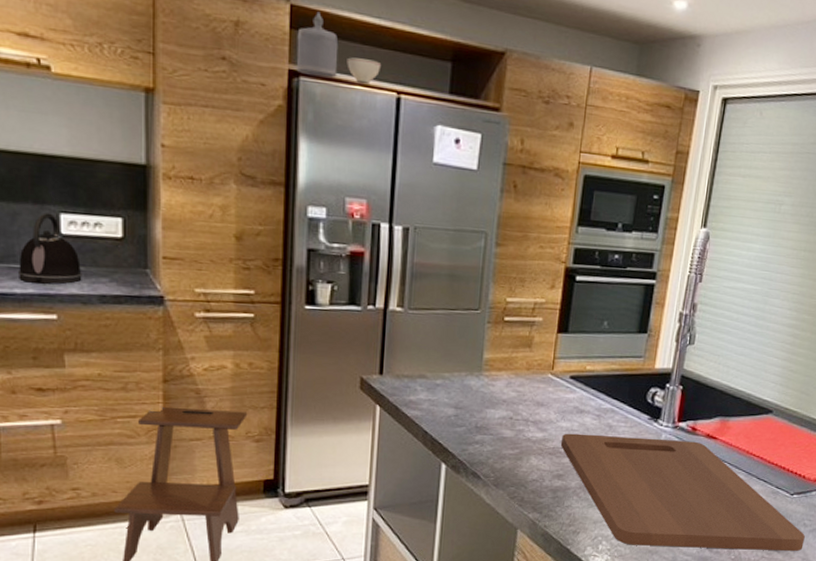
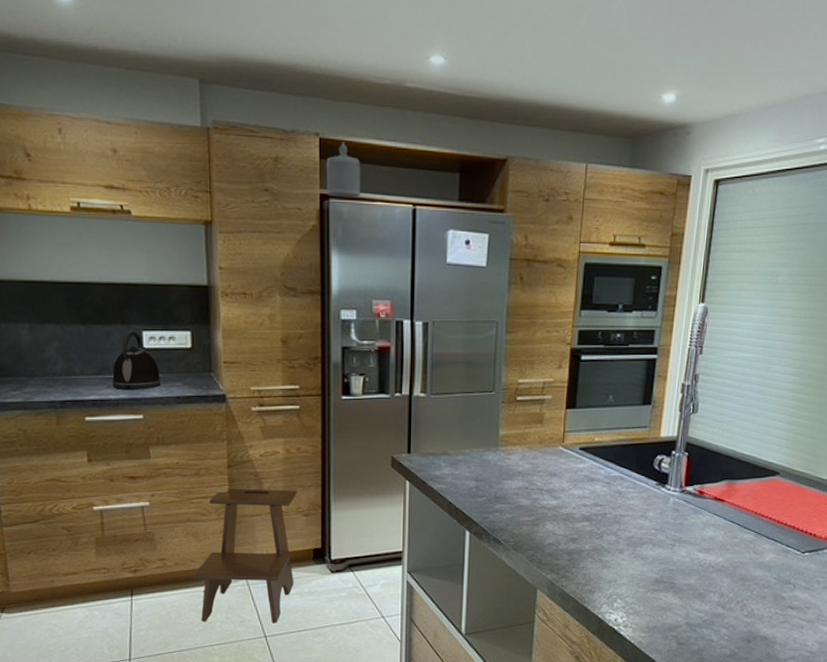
bowl: present [347,57,382,85] -> none [369,178,399,200]
cutting board: present [561,433,805,552] -> none [574,500,819,608]

